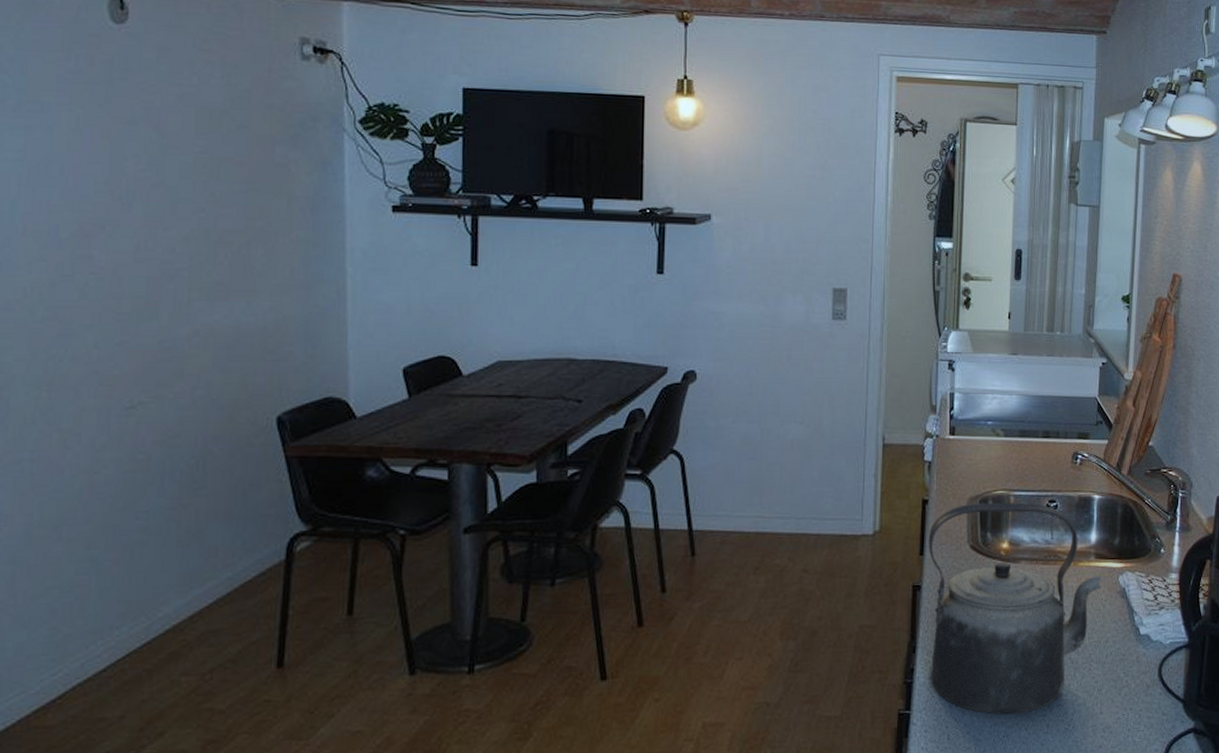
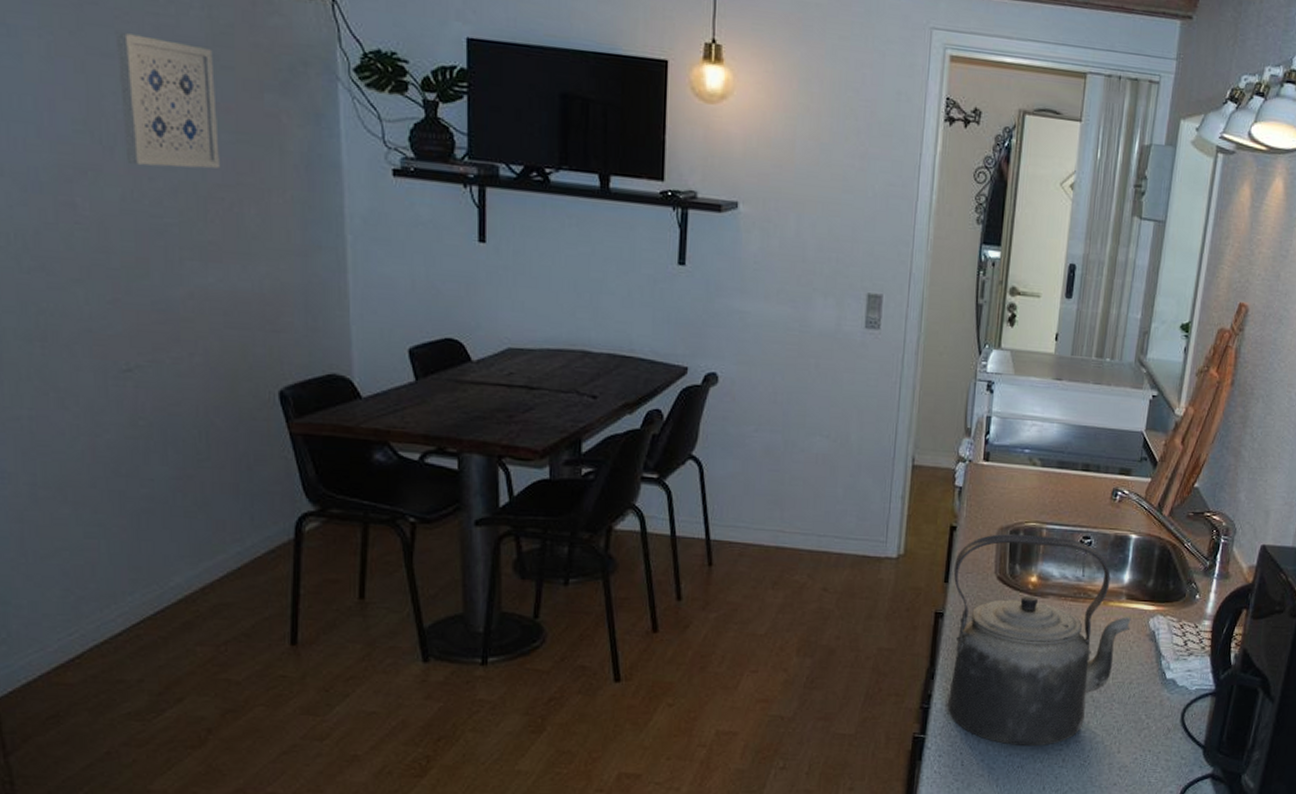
wall art: none [141,103,232,218] -> present [117,32,220,169]

